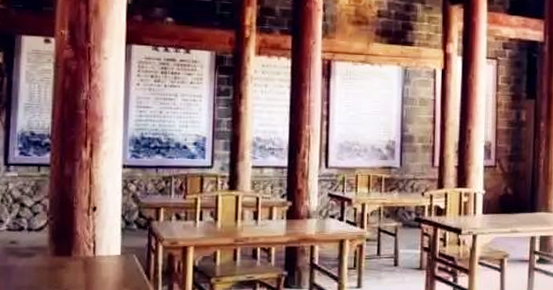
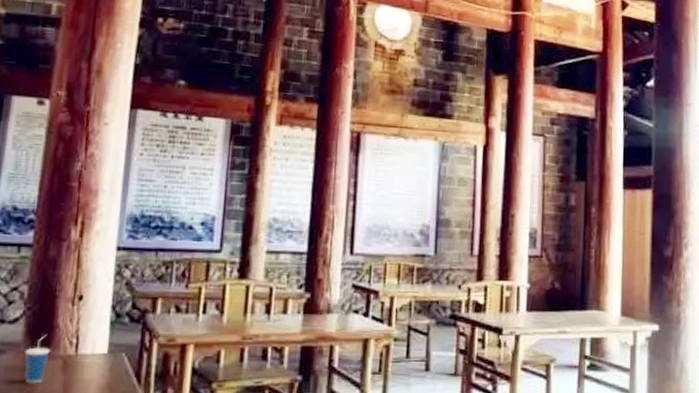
cup: none [51,240,72,281] -> present [24,334,50,384]

